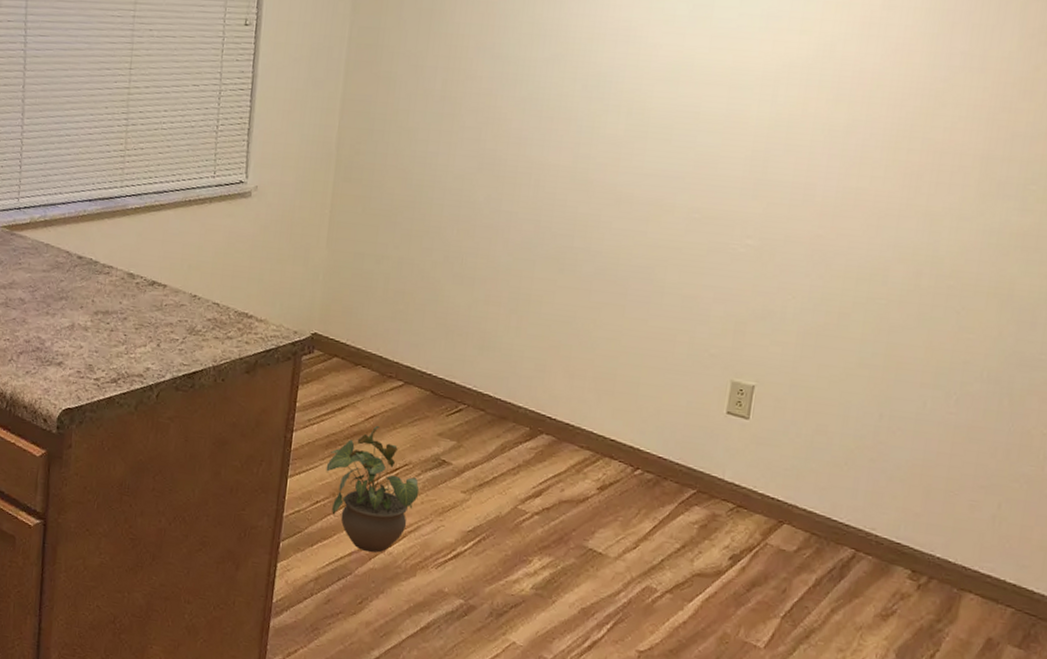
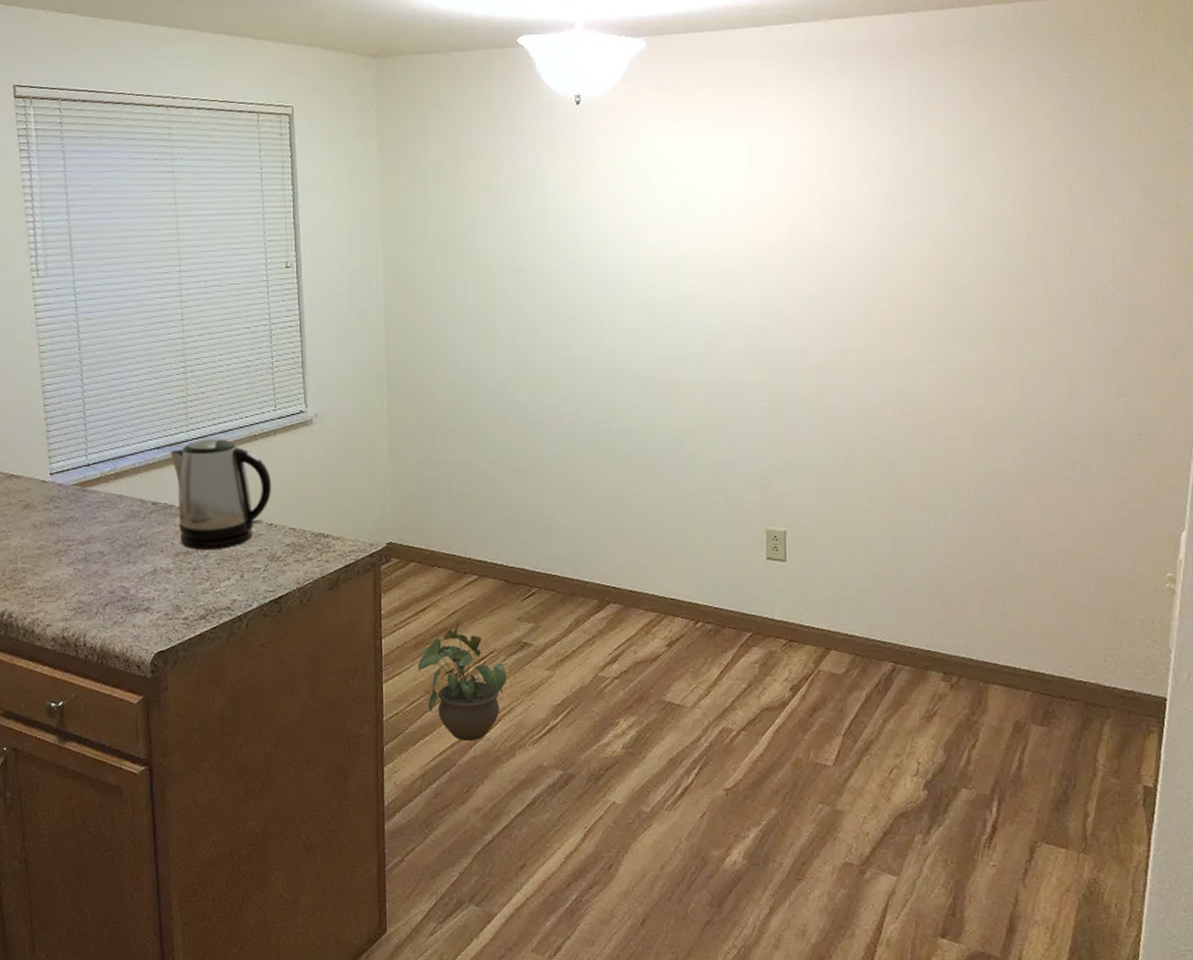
kettle: none [101,197,201,314] -> present [171,439,272,551]

